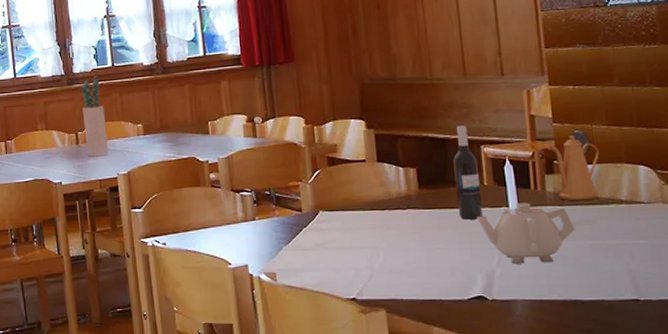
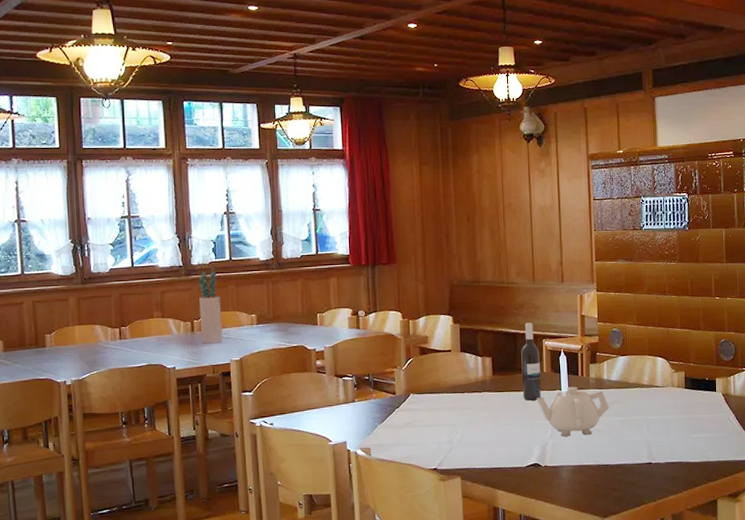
coffee pot: present [548,136,600,202] -> none [593,333,630,386]

